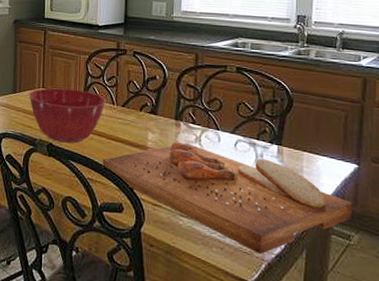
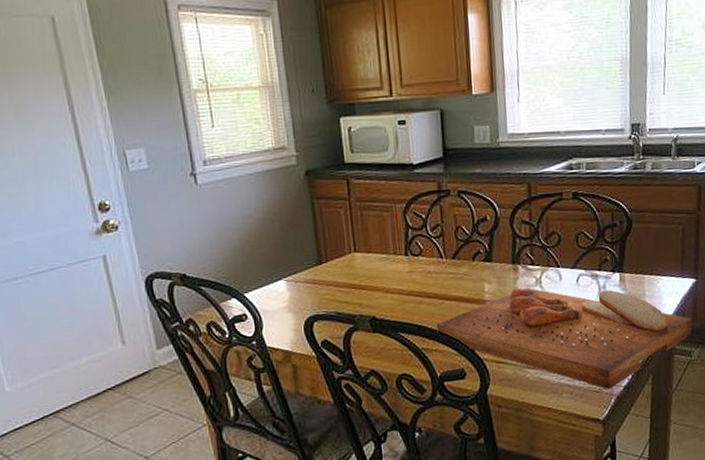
mixing bowl: present [29,88,107,143] -> none [338,247,433,314]

